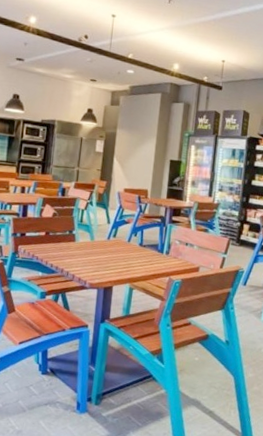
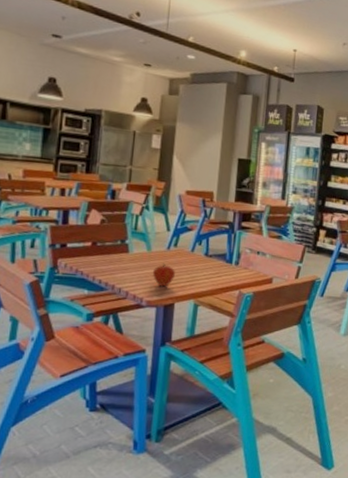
fruit: none [94,251,115,272] -> present [152,263,176,287]

